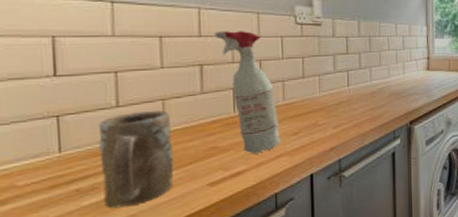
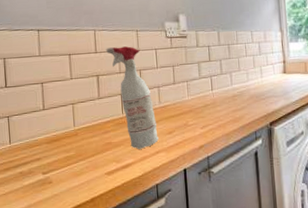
mug: present [98,110,174,209] -> none [32,112,82,189]

